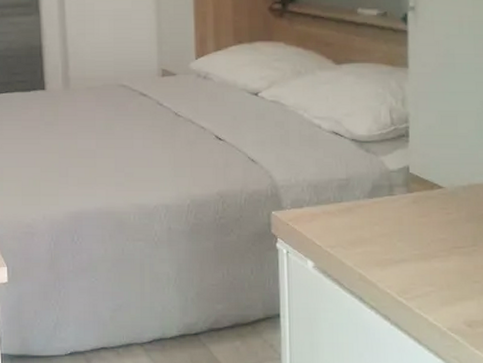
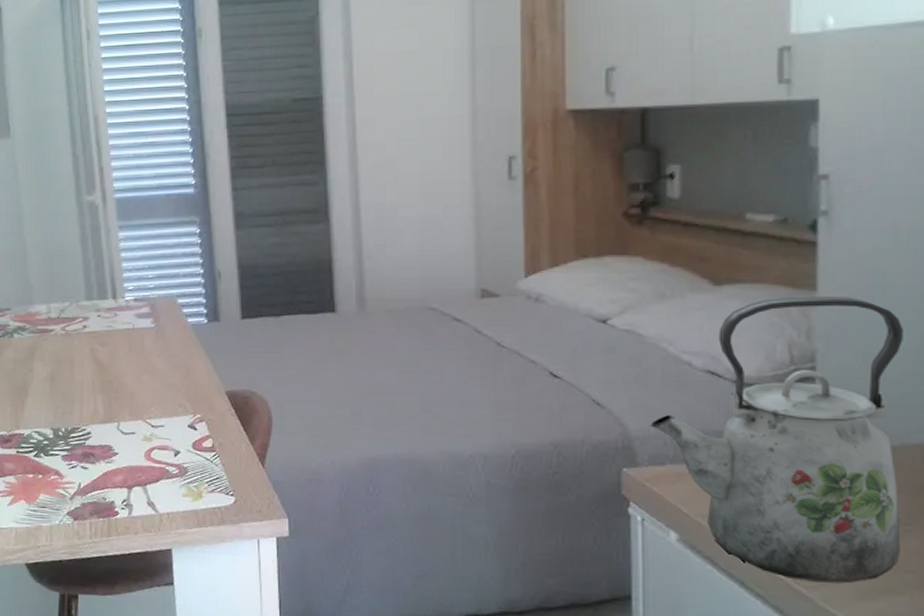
kettle: none [292,72,470,295] -> present [650,296,905,584]

